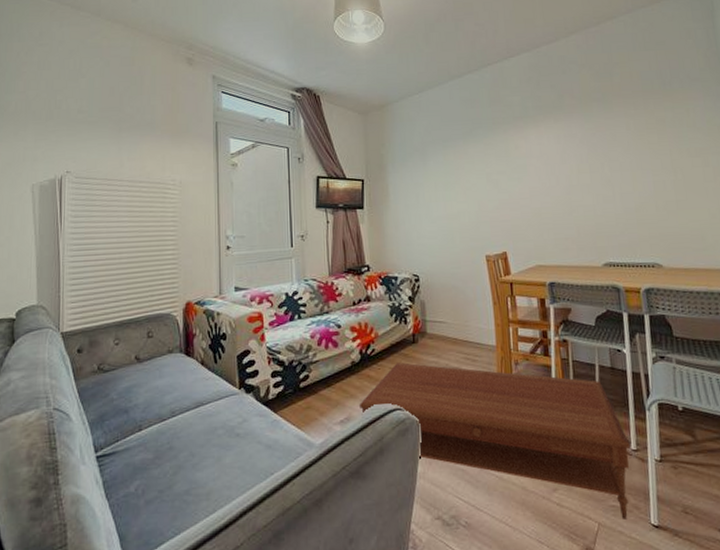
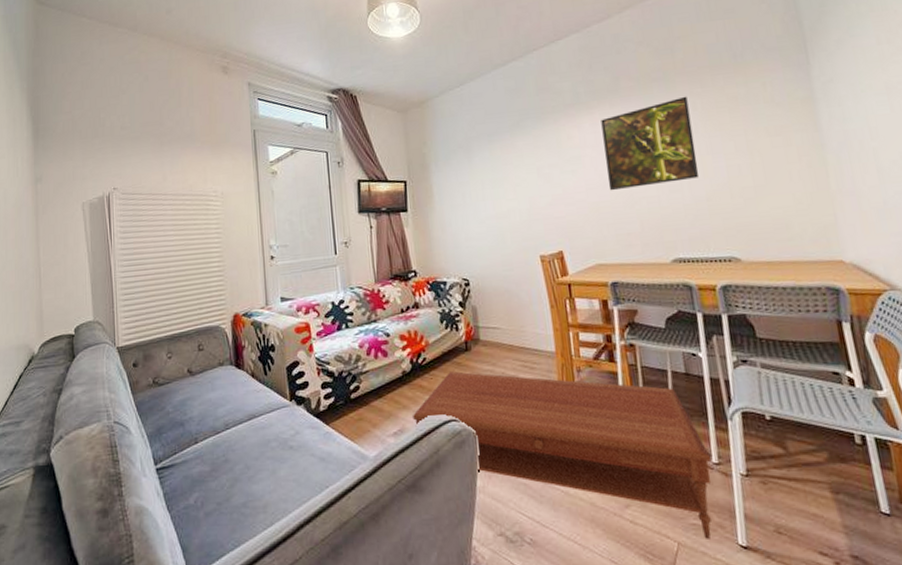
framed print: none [546,116,630,199] -> present [601,96,699,191]

